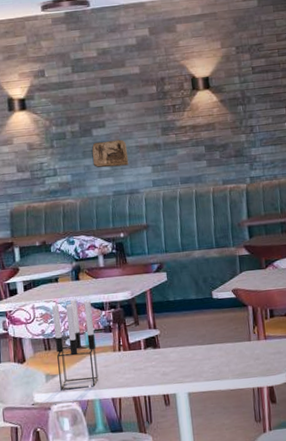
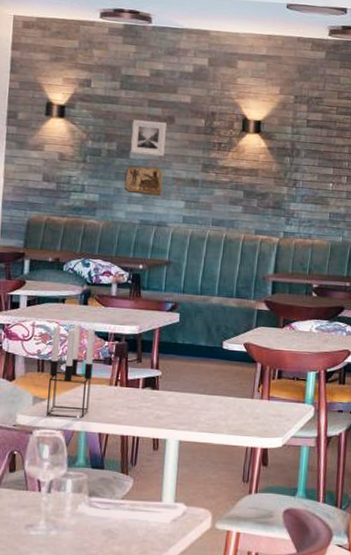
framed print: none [90,96,124,131] -> present [131,119,167,157]

